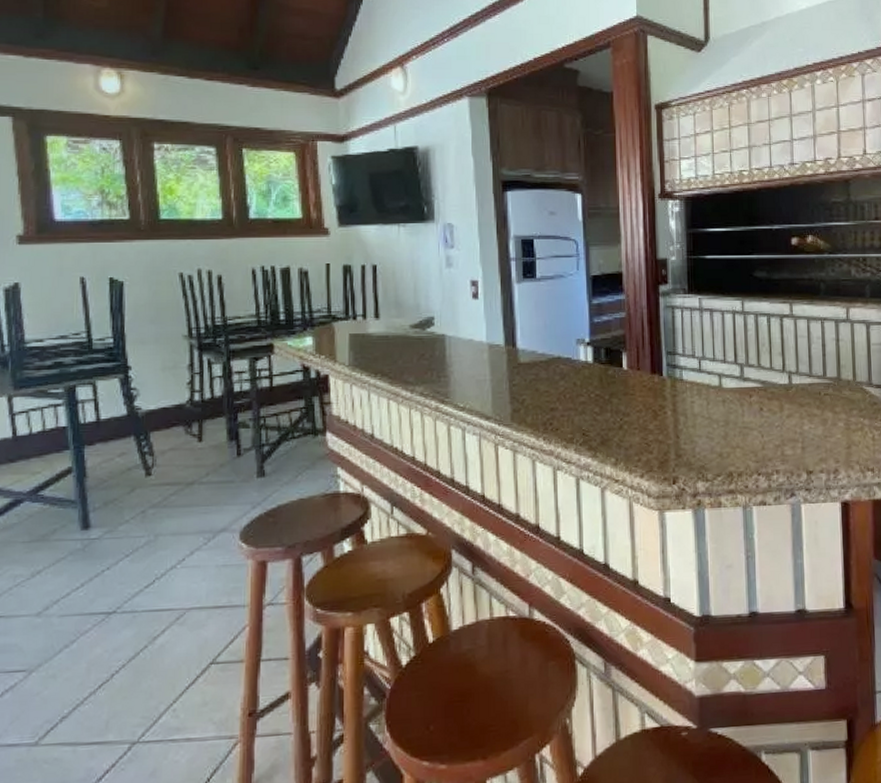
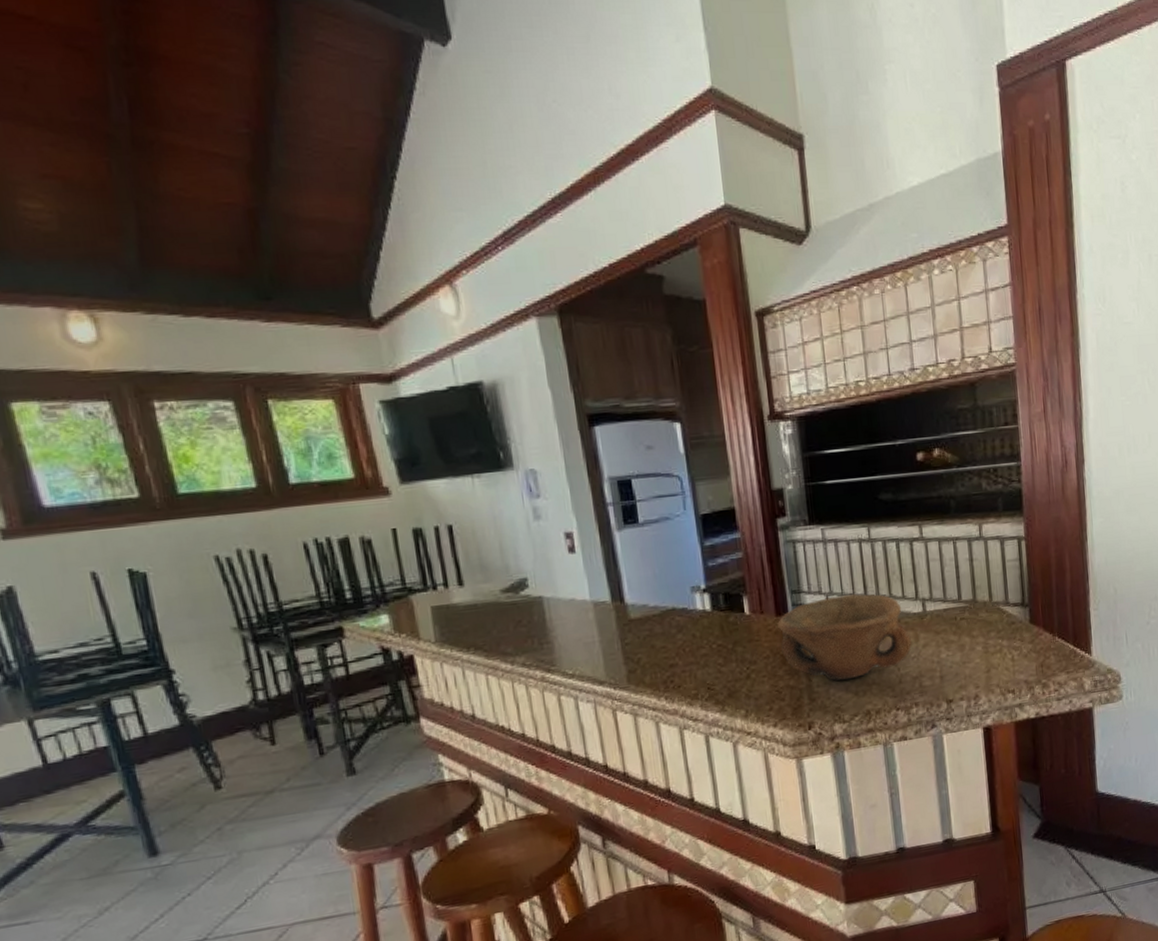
bowl: none [652,360,777,441] -> present [778,594,912,681]

